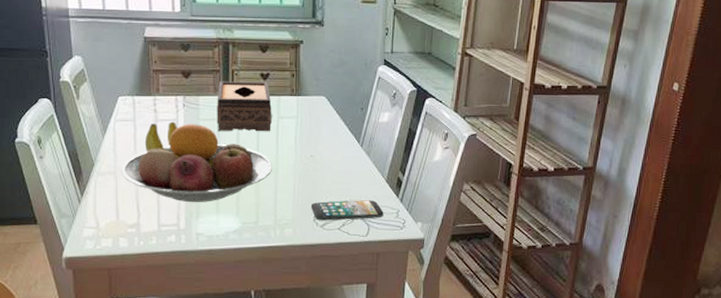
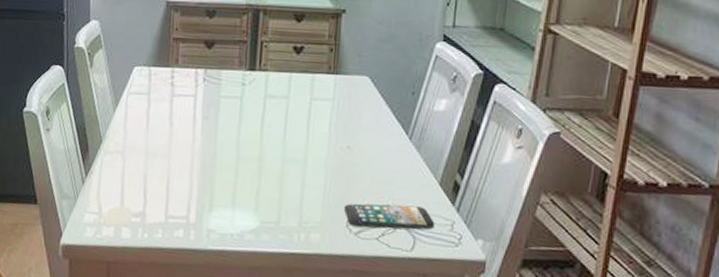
fruit bowl: present [121,121,272,202] -> none [130,97,301,194]
tissue box: present [217,81,272,132] -> none [239,53,305,115]

